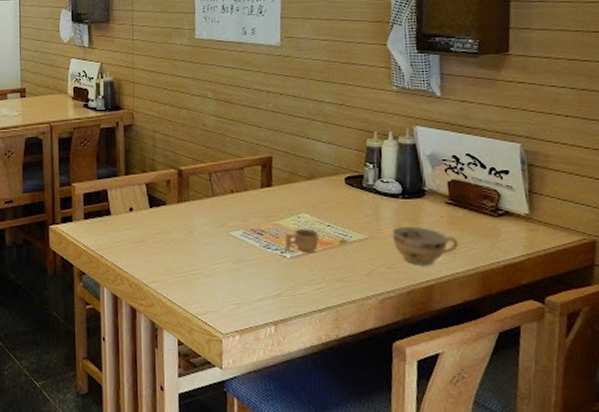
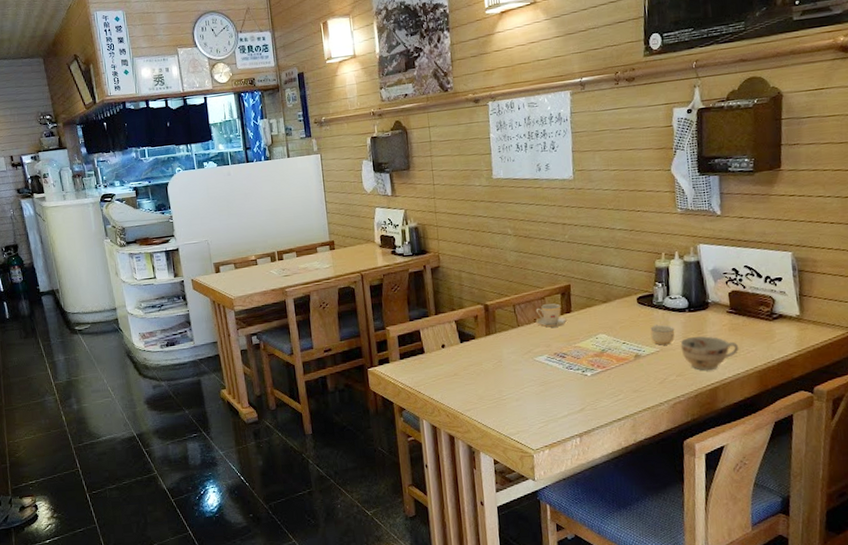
teacup: none [232,175,268,200] -> present [535,303,568,328]
cup: present [284,229,319,252] -> none [585,348,616,369]
cup: none [358,209,386,232] -> present [650,324,675,345]

